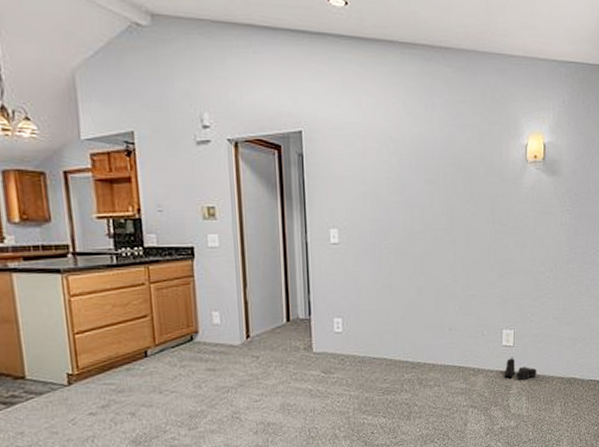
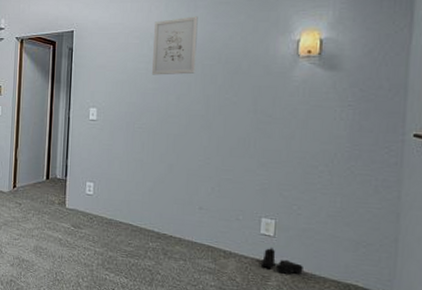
wall art: none [393,116,437,186] -> present [152,16,198,75]

